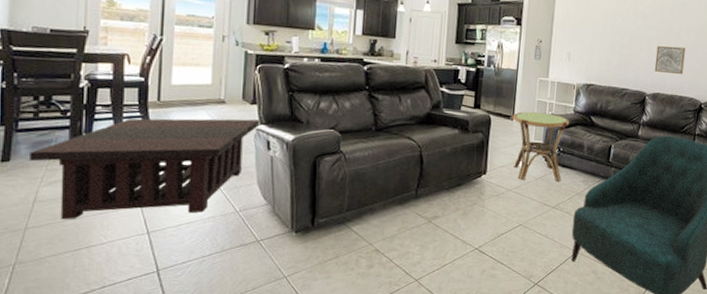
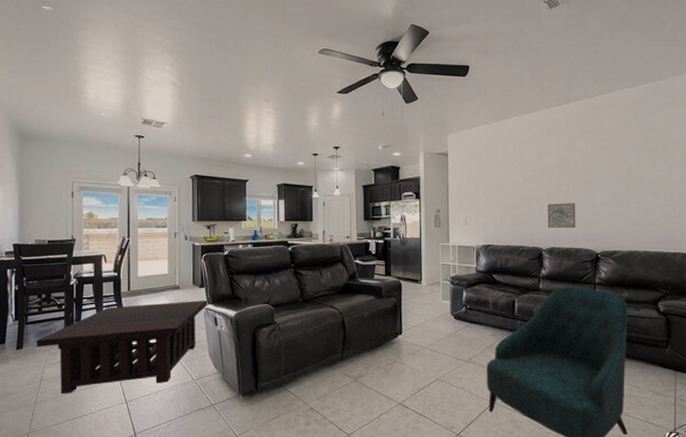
side table: present [512,112,570,183] -> none [420,275,473,338]

